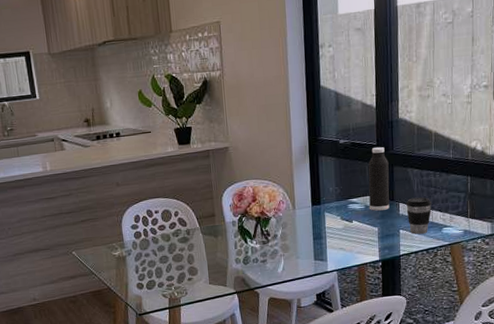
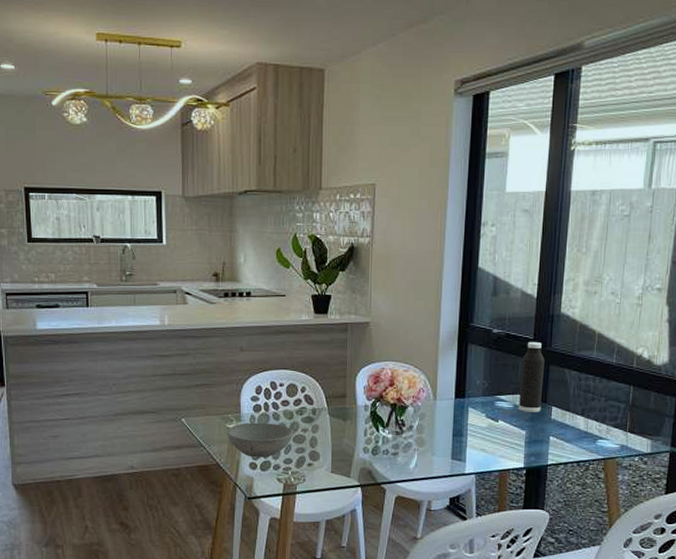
bowl: none [114,246,173,279] -> present [227,422,294,458]
coffee cup: present [406,197,432,234] -> none [559,402,588,443]

